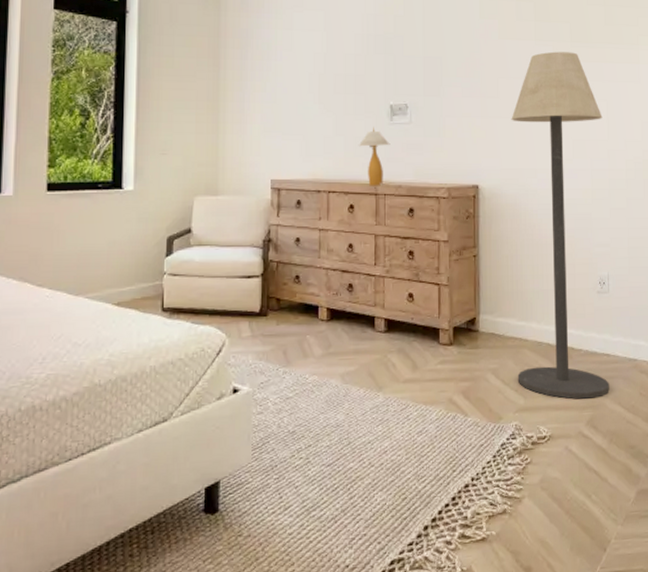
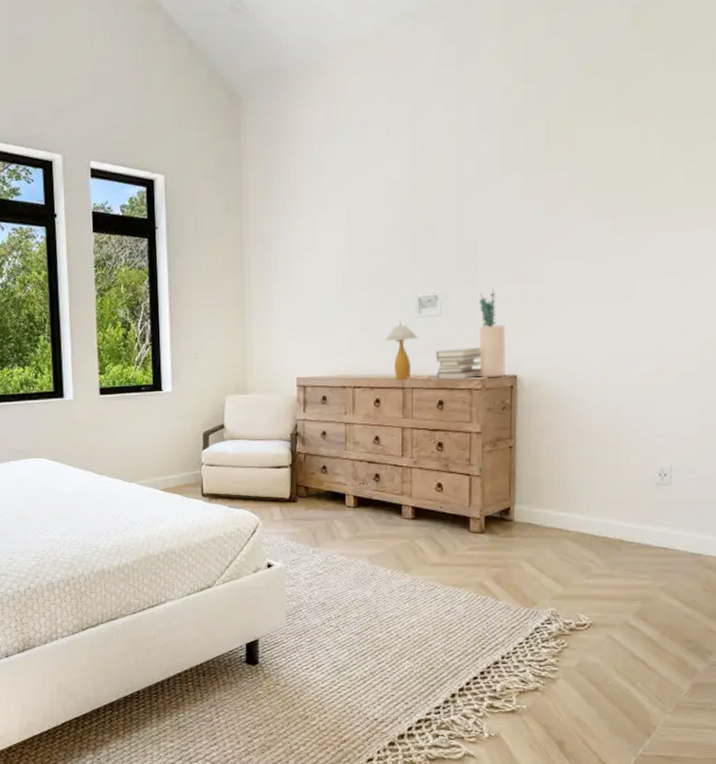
books: none [407,156,448,187] -> present [436,347,482,380]
vase: none [445,101,468,187] -> present [479,288,506,379]
floor lamp: present [511,51,610,399] -> none [555,222,675,591]

